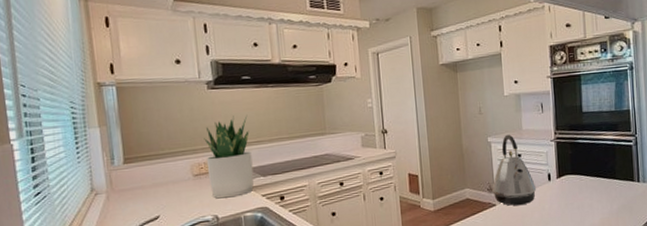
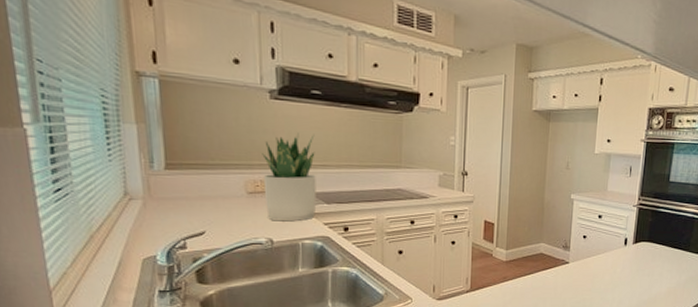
kettle: present [492,134,537,206] -> none [567,194,612,266]

